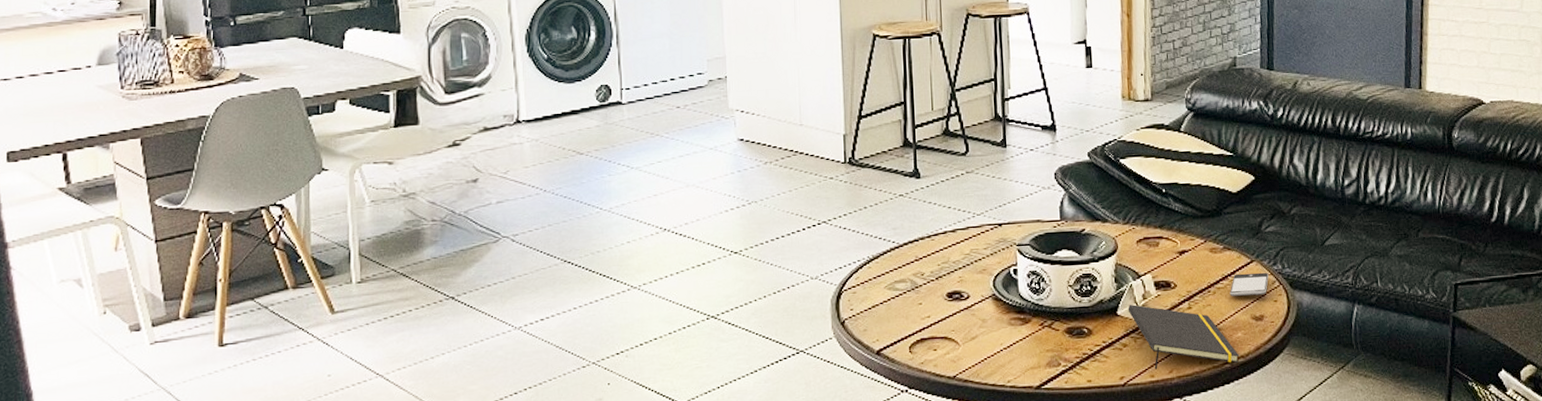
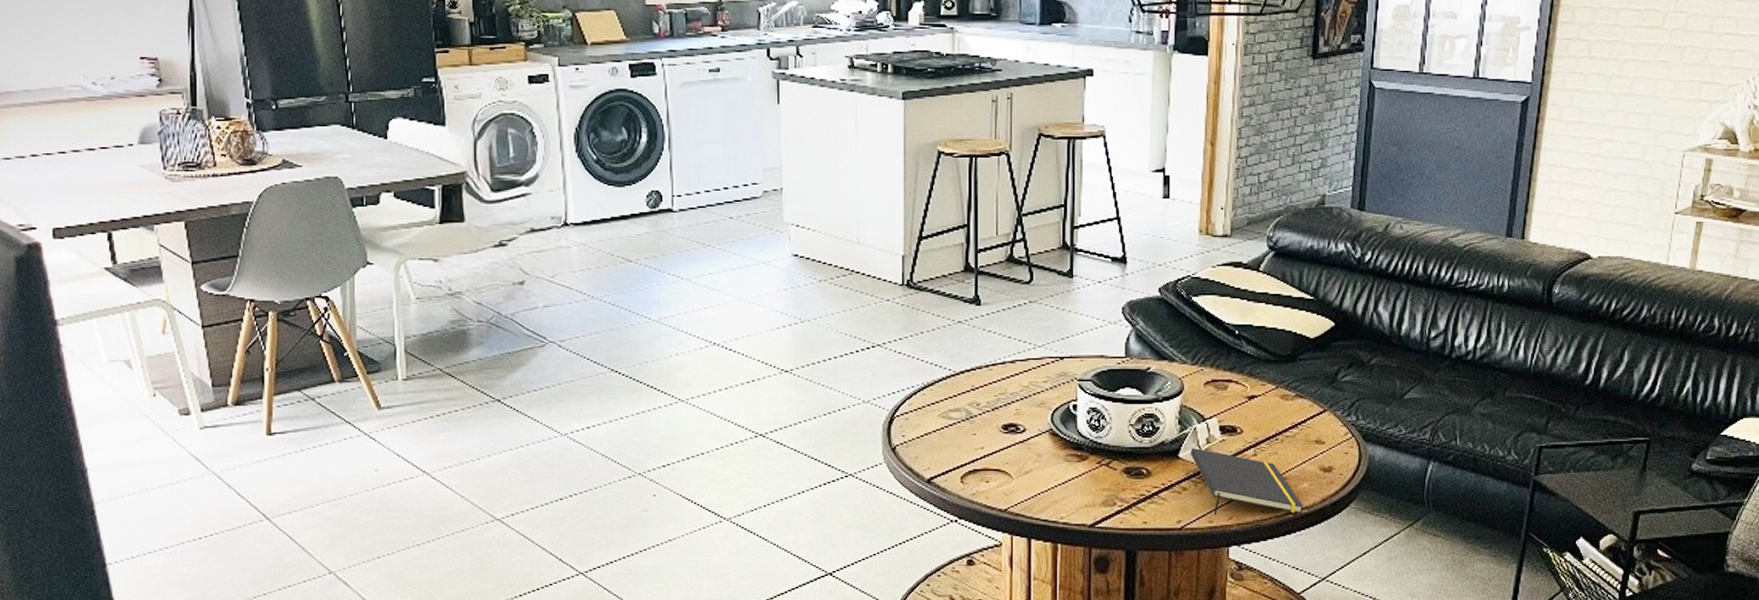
smartphone: present [1229,272,1269,296] -> none [1298,423,1342,447]

